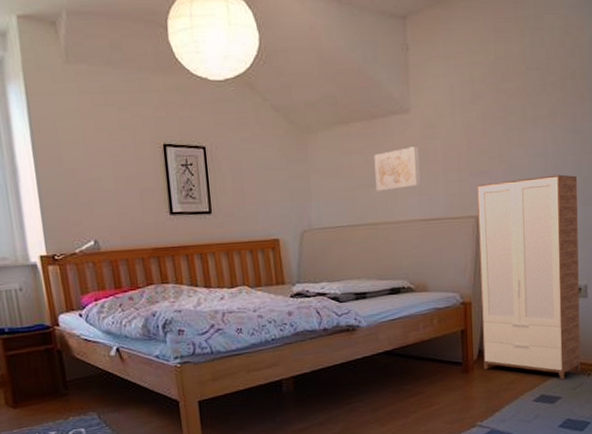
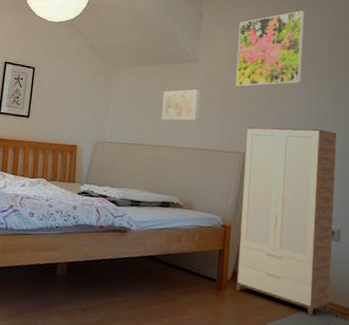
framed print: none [455,28,533,136] -> present [236,10,305,87]

